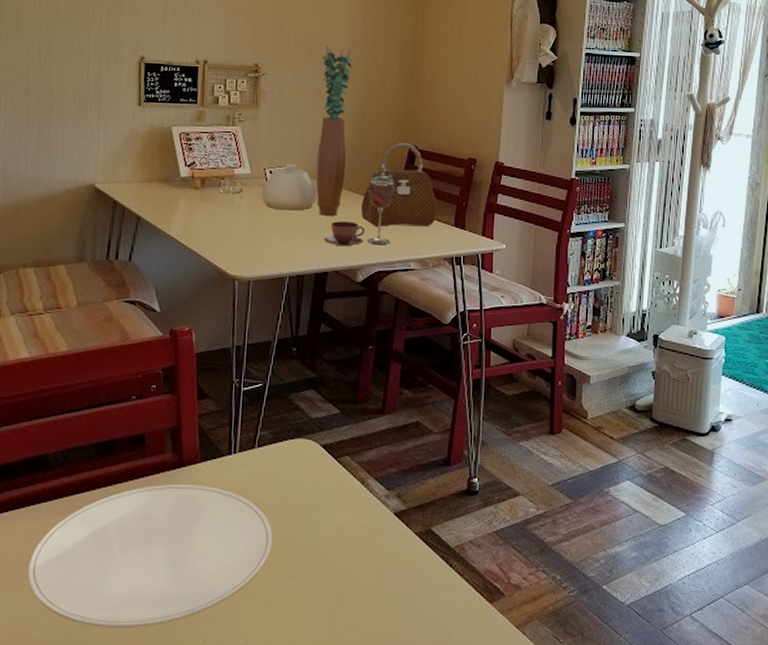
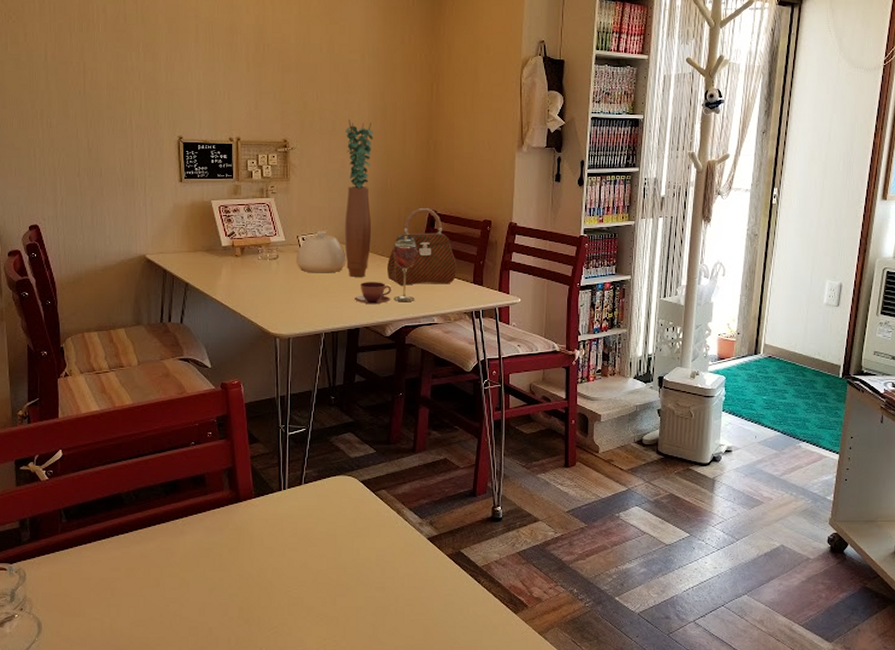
plate: present [27,484,273,628] -> none [112,517,322,638]

